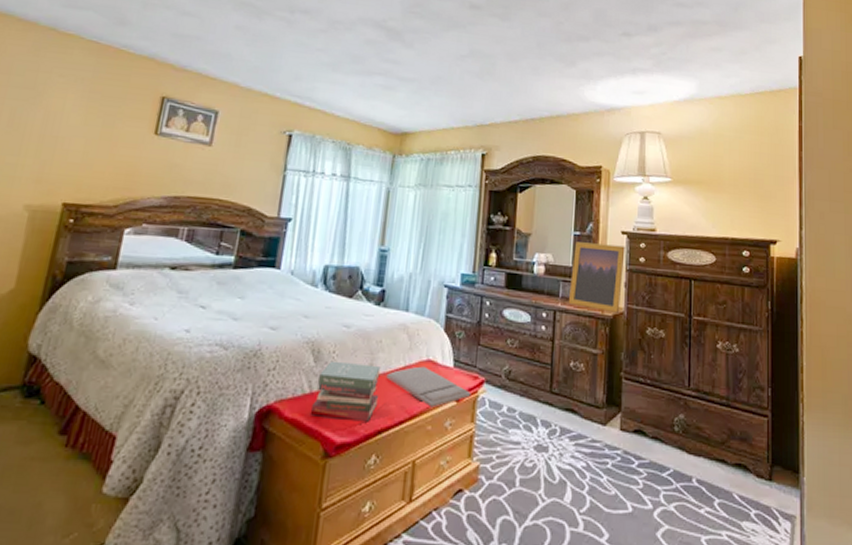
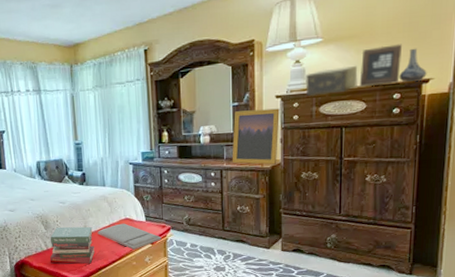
decorative box: none [653,211,707,241] -> present [305,65,358,97]
picture frame: none [708,197,749,240] -> present [359,44,402,87]
decorative vase: none [747,205,774,242] -> present [399,48,427,83]

